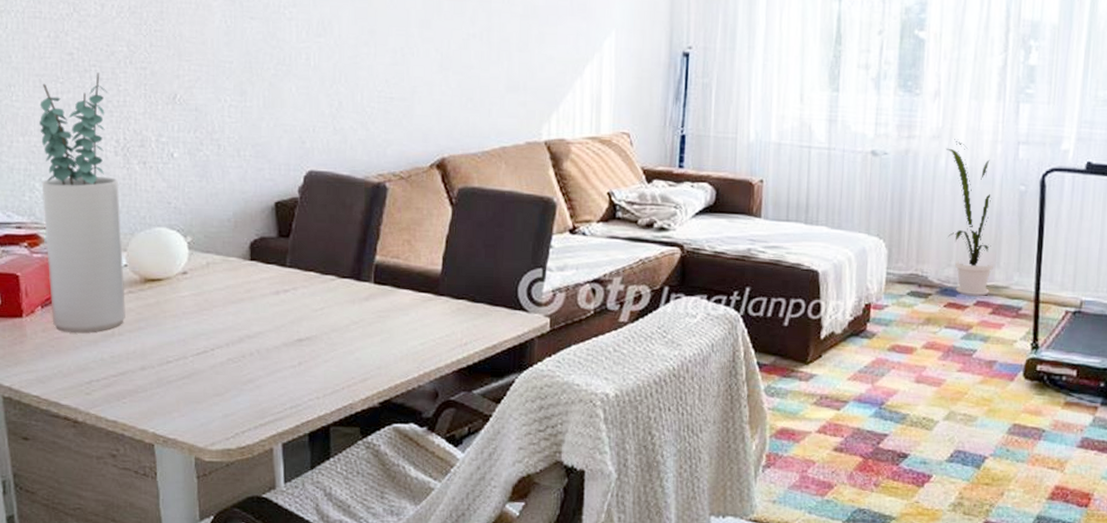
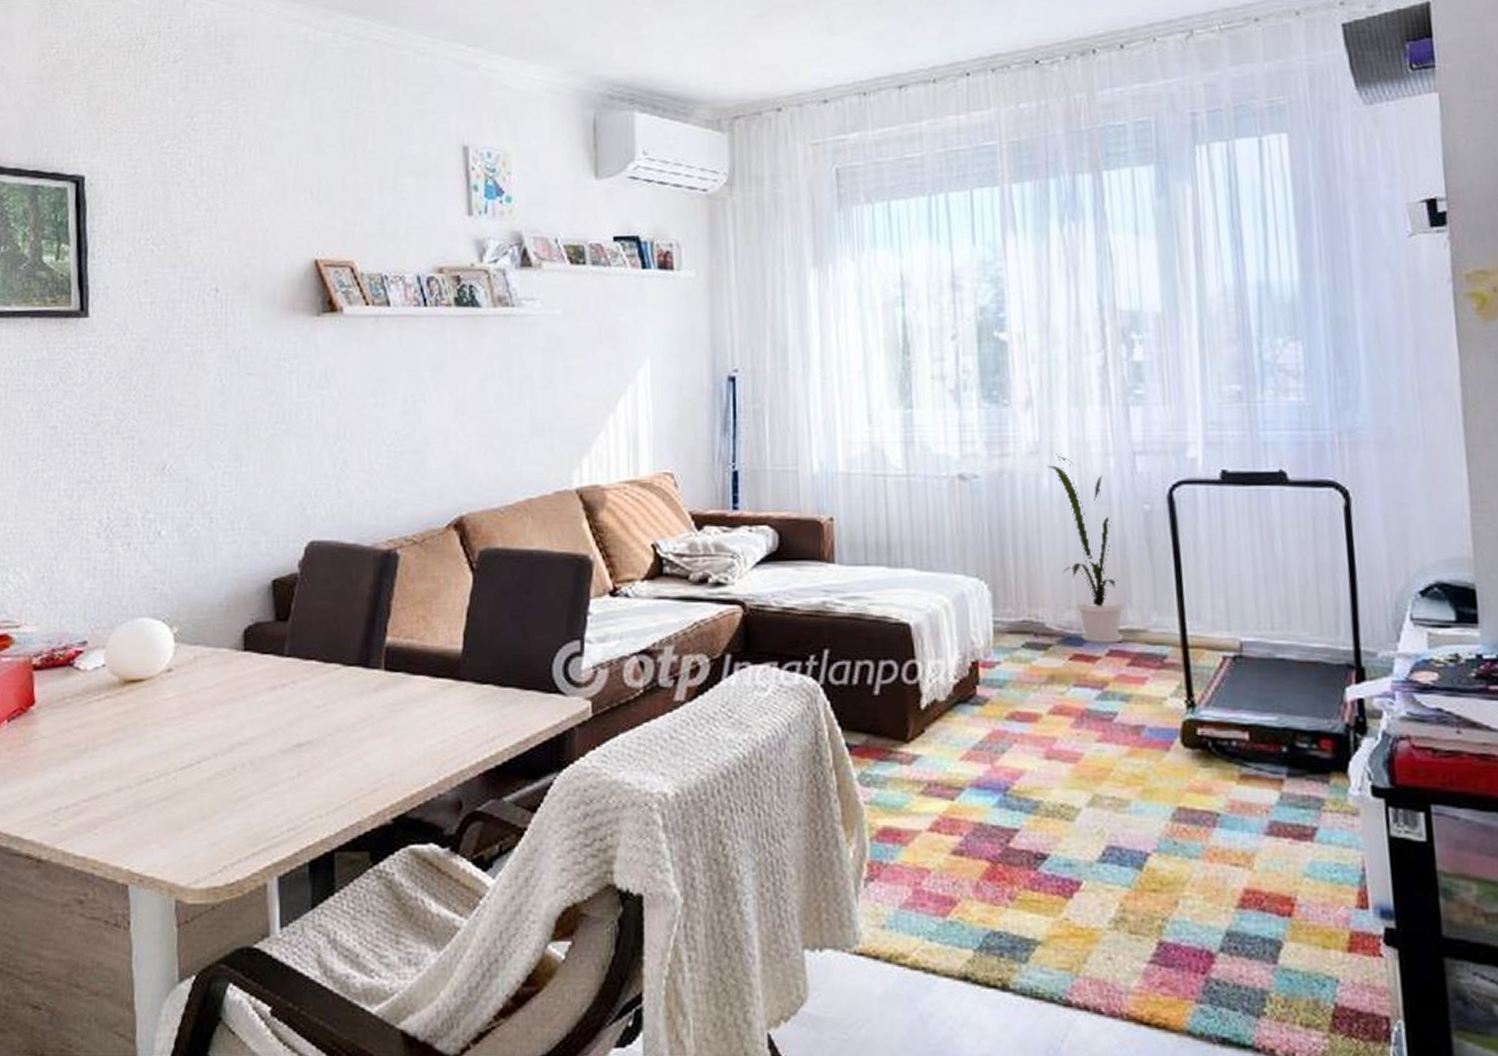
vase: present [40,72,125,333] -> none [15,446,102,750]

